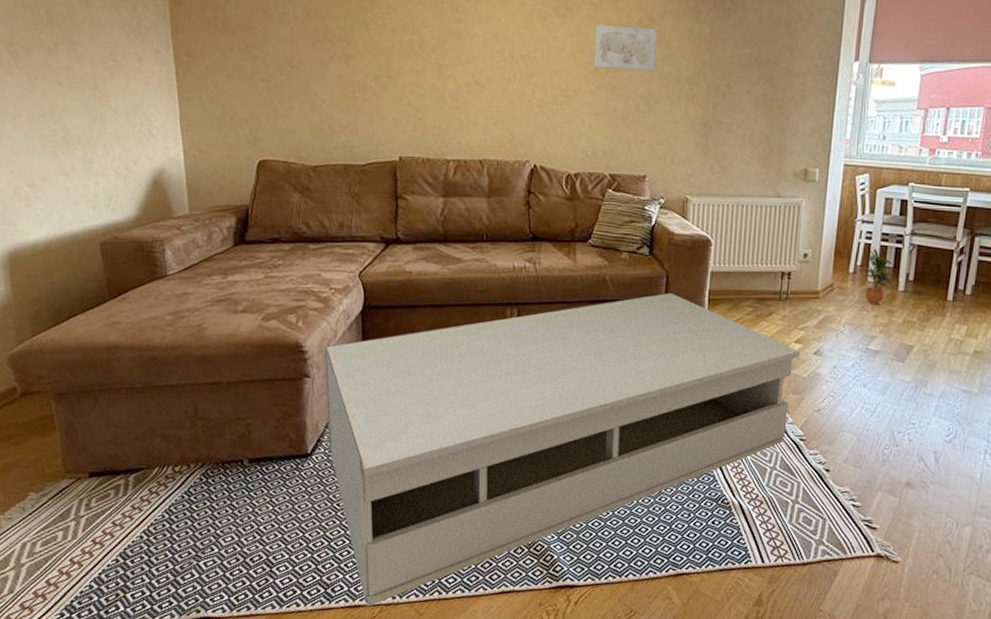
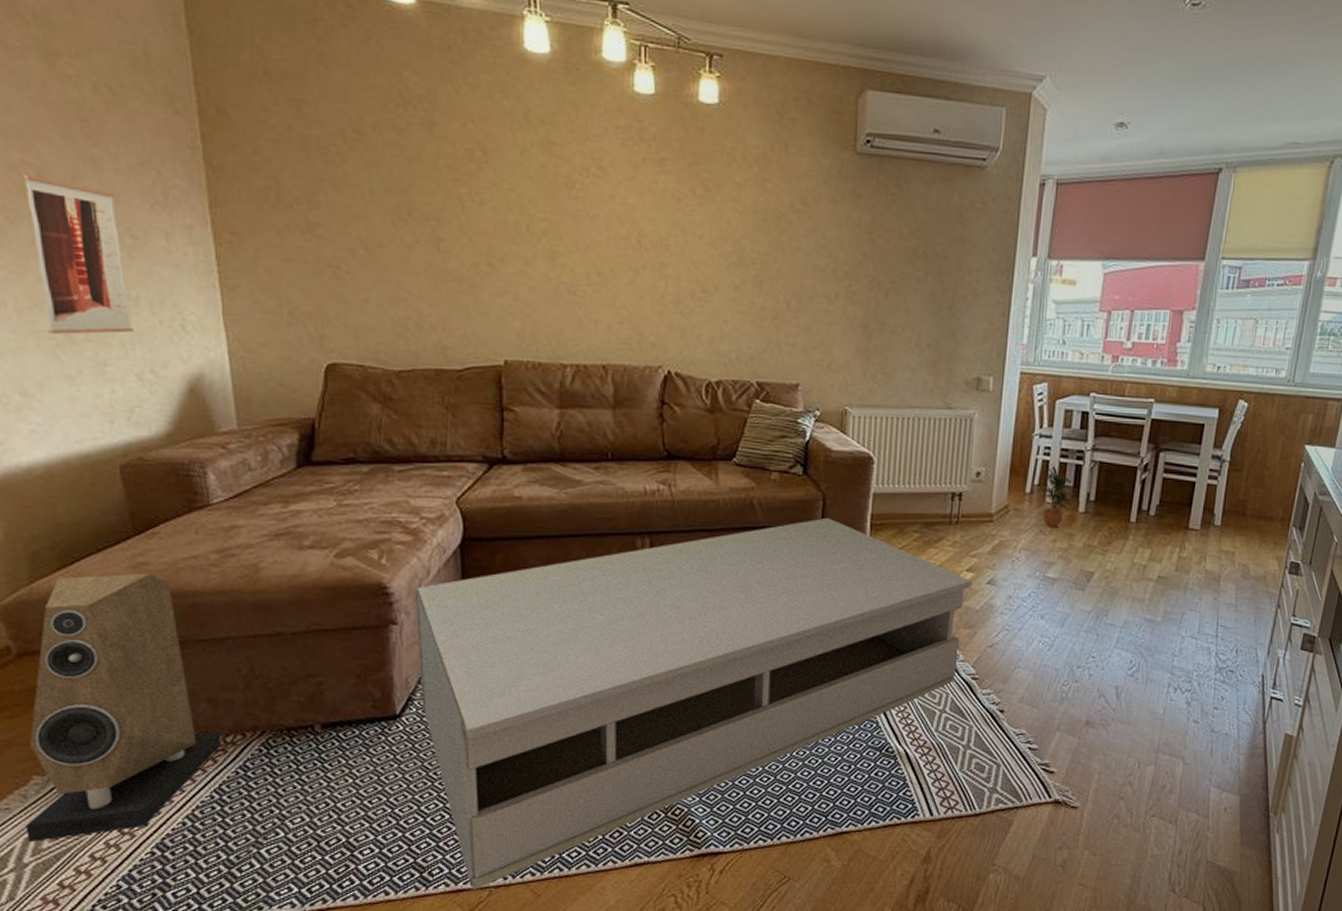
speaker: none [23,330,171,547] -> present [25,573,221,843]
wall art: none [35,12,113,138] -> present [23,173,134,335]
wall art: present [593,24,657,72] -> none [737,208,811,264]

